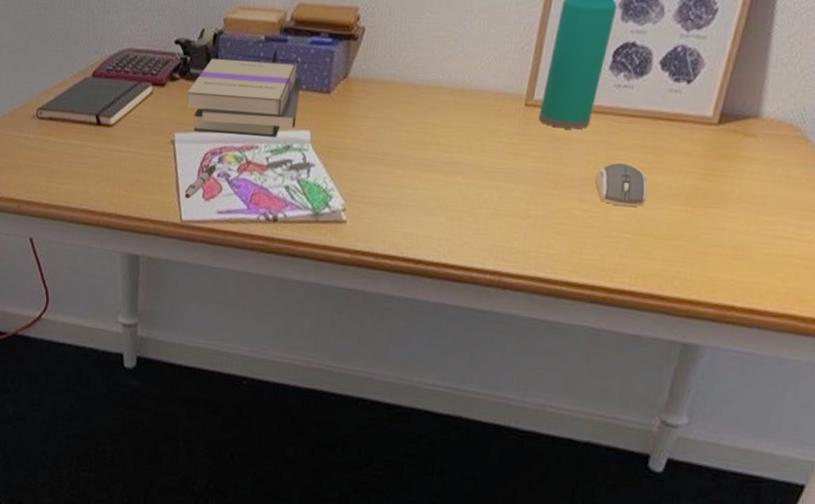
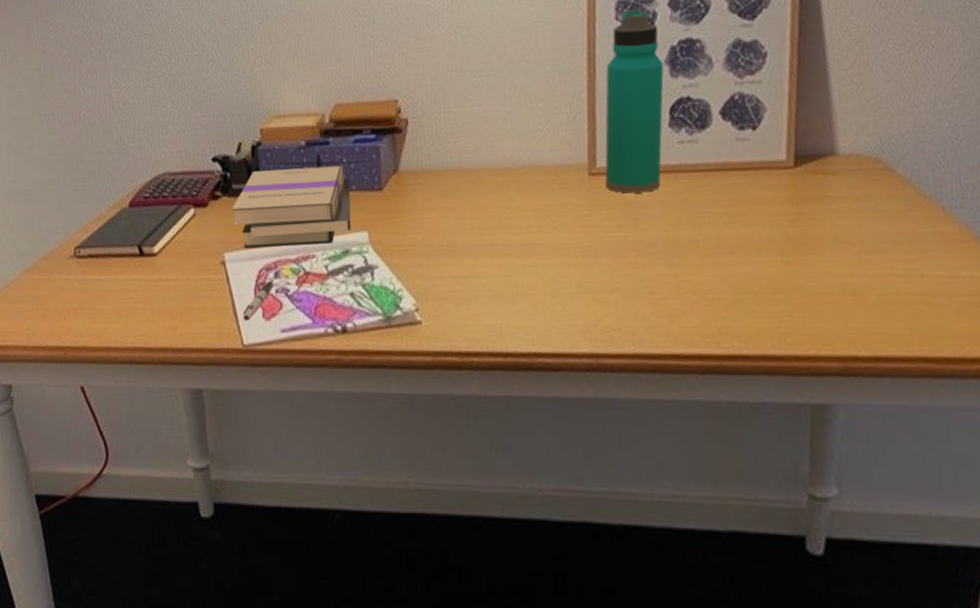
computer mouse: present [595,163,647,207] -> none [678,221,738,266]

